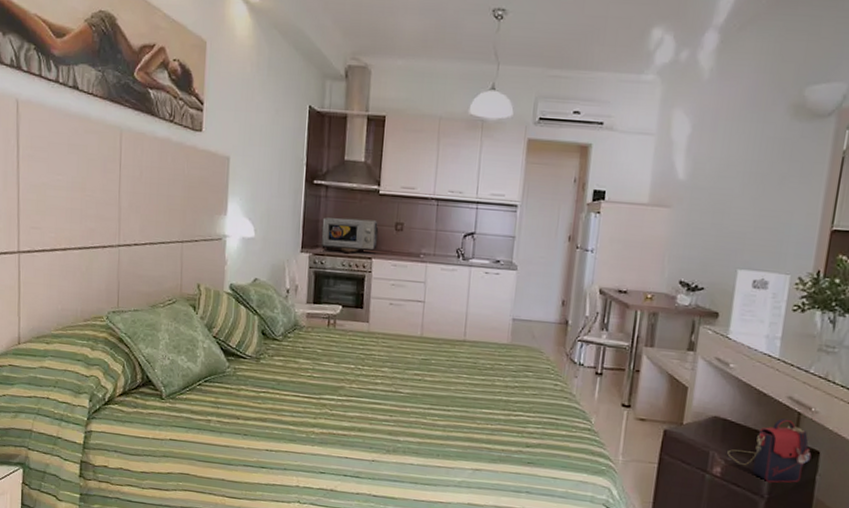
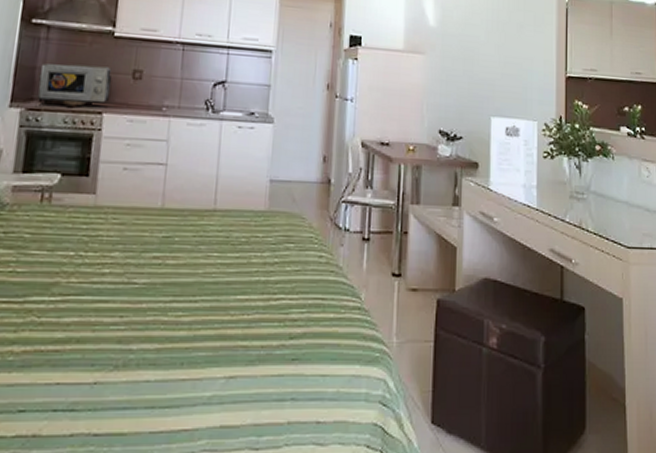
handbag: present [727,418,812,483] -> none [501,274,578,350]

